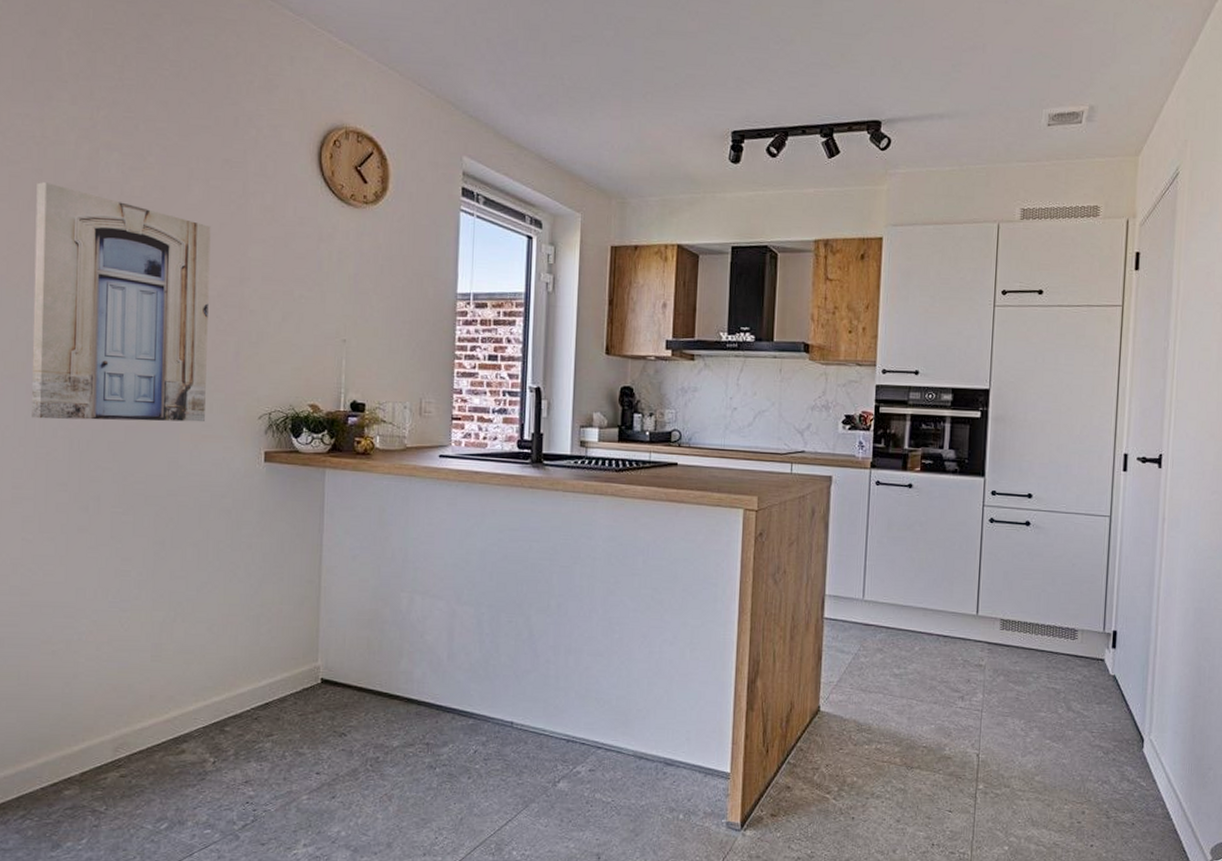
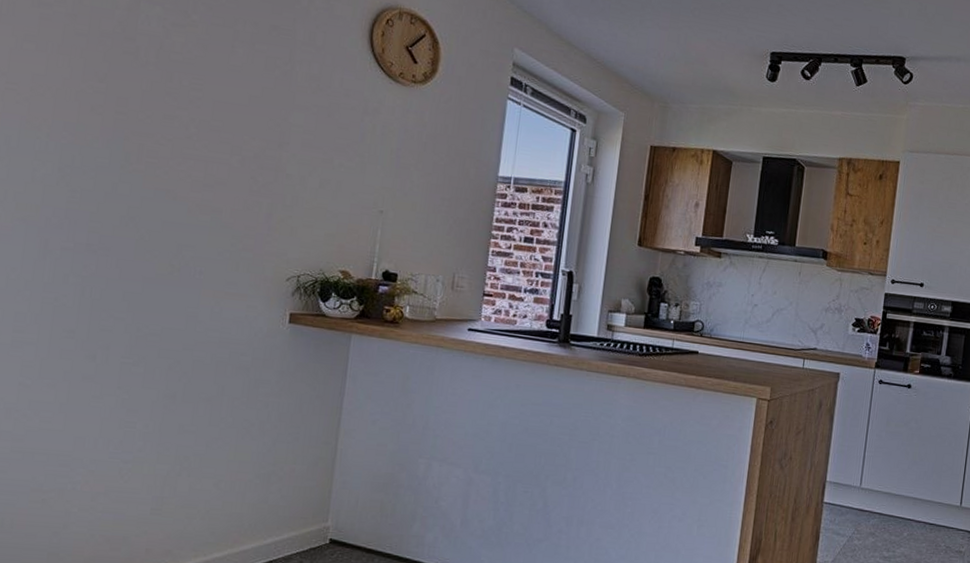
wall art: present [30,182,211,422] -> none [40,27,253,280]

